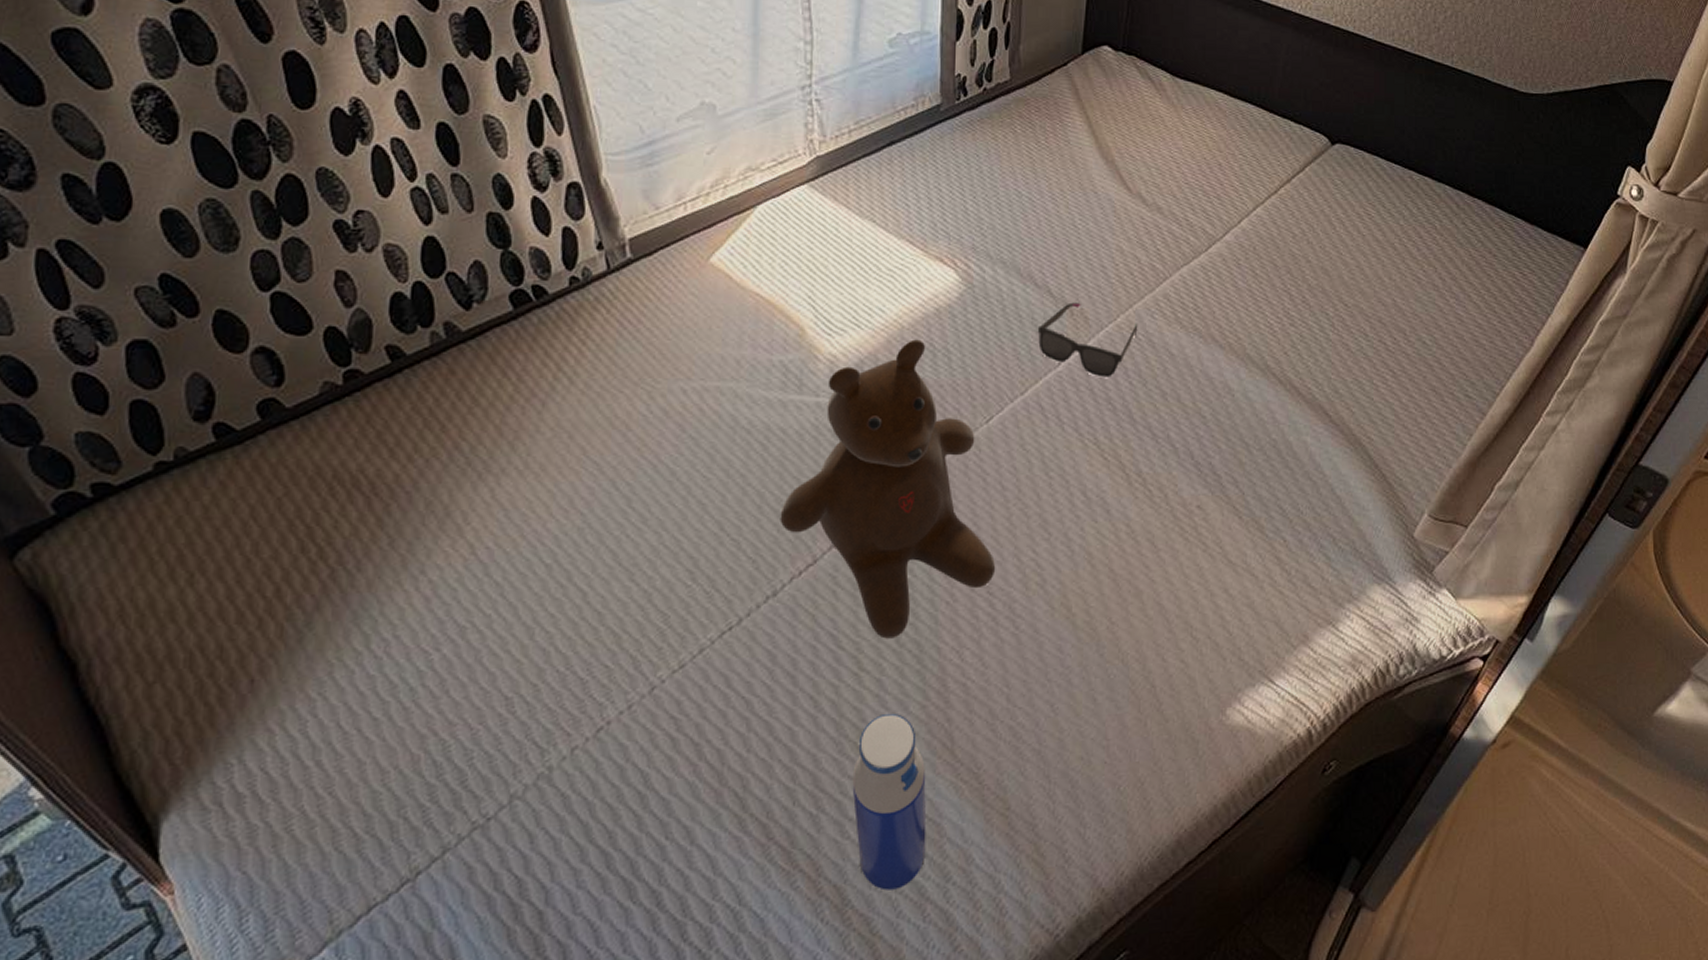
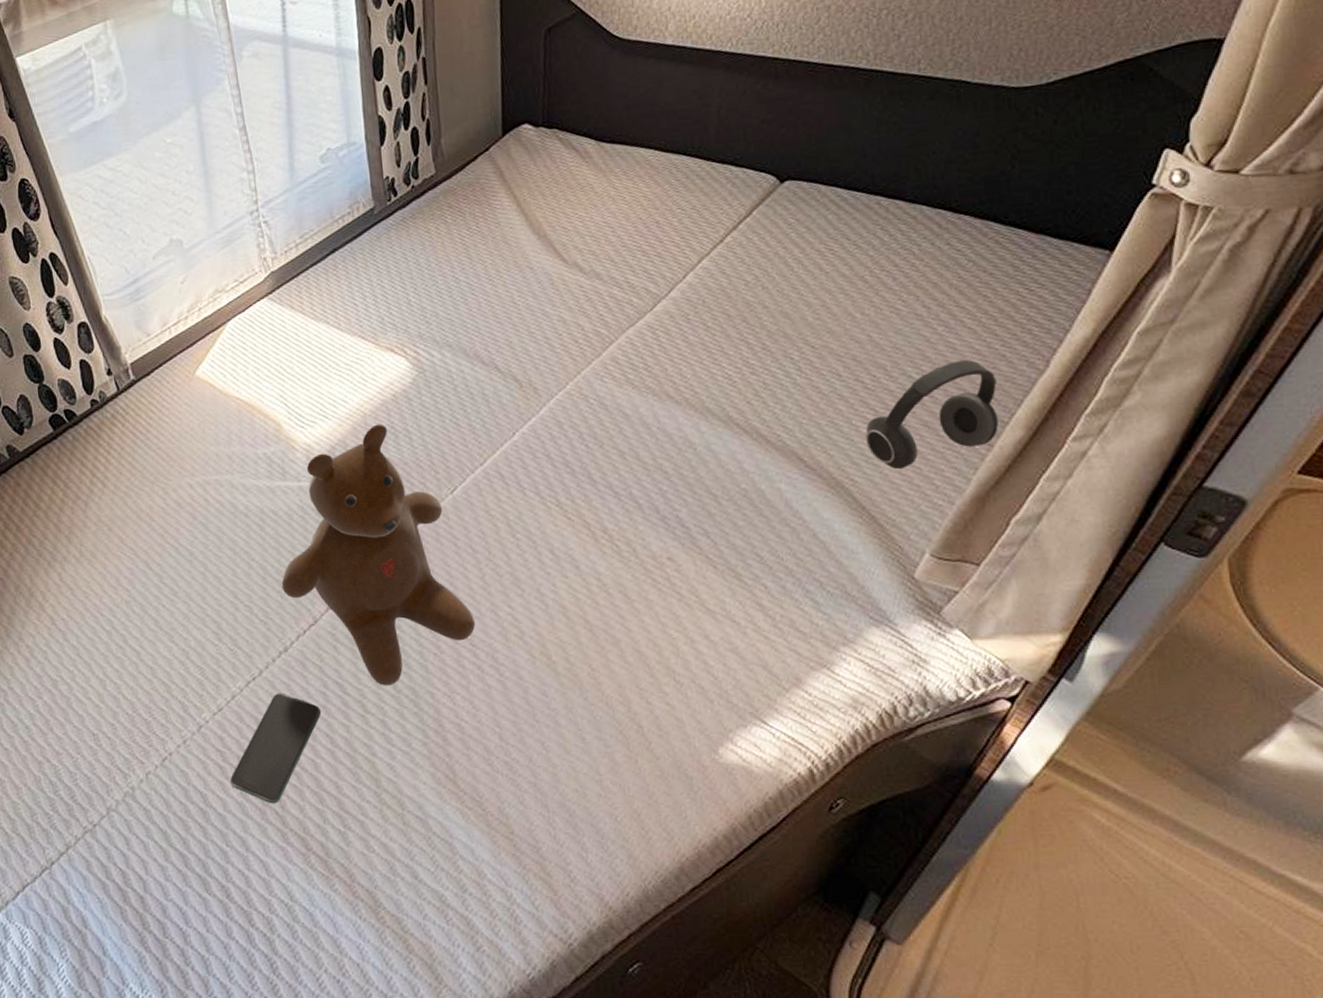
smartphone: none [681,646,807,784] -> present [229,692,321,804]
water bottle: present [852,714,927,891] -> none [370,750,442,897]
sunglasses: present [1037,302,1138,377] -> none [489,375,588,443]
headphones: none [1383,331,1492,431] -> present [865,359,999,470]

